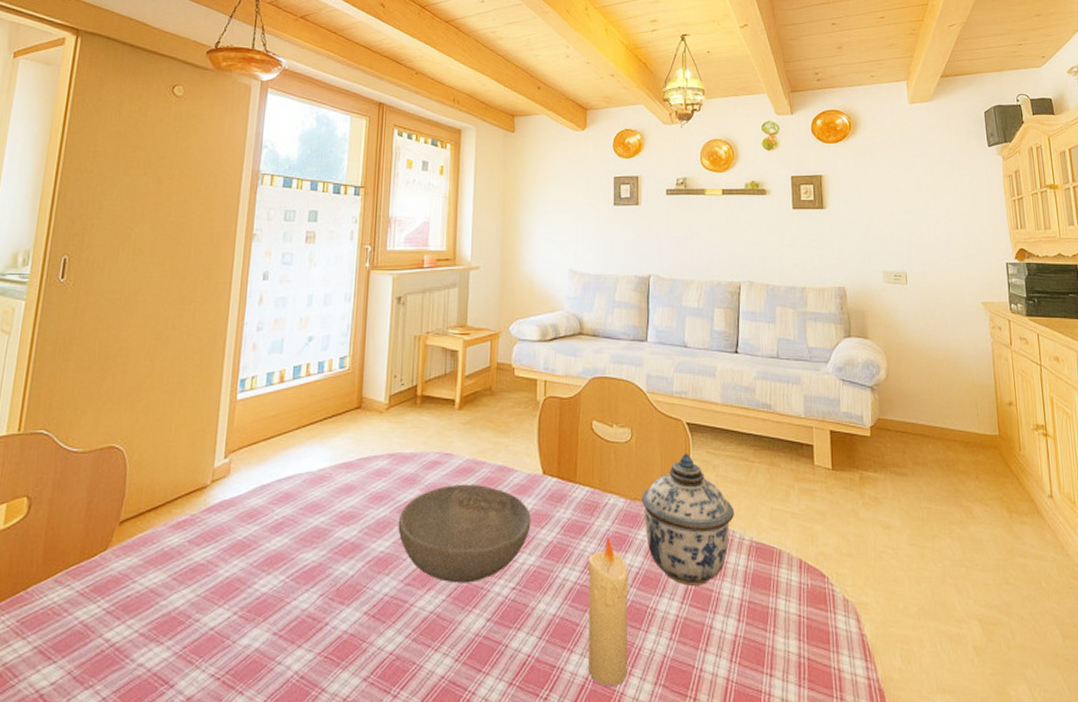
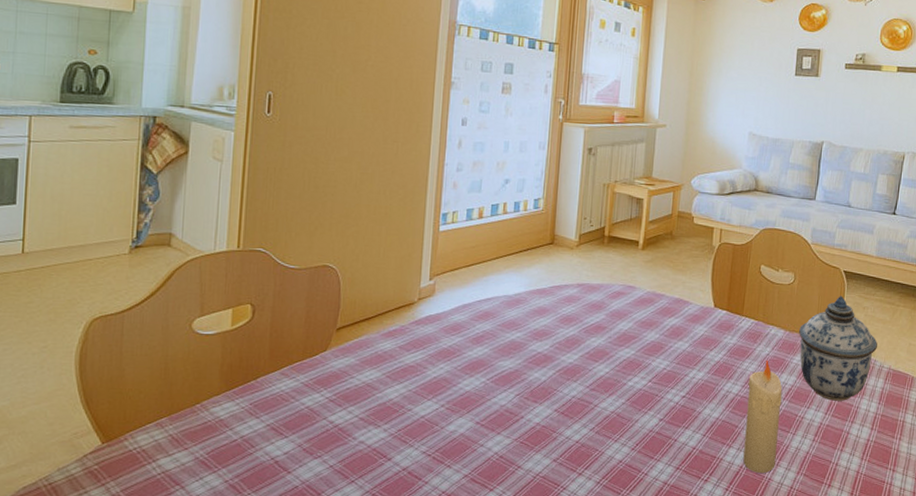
bowl: present [398,484,531,584] -> none [585,311,702,391]

